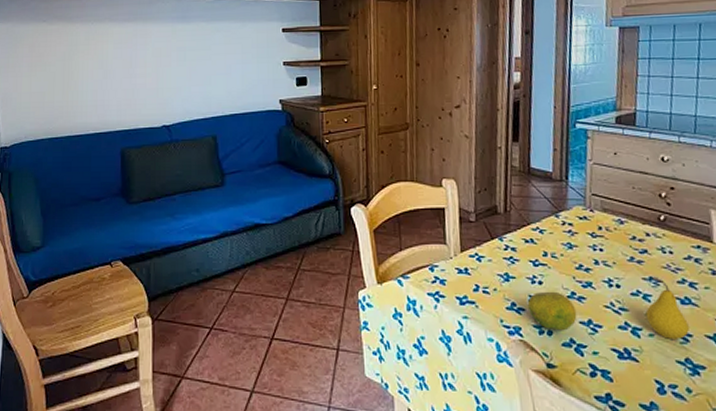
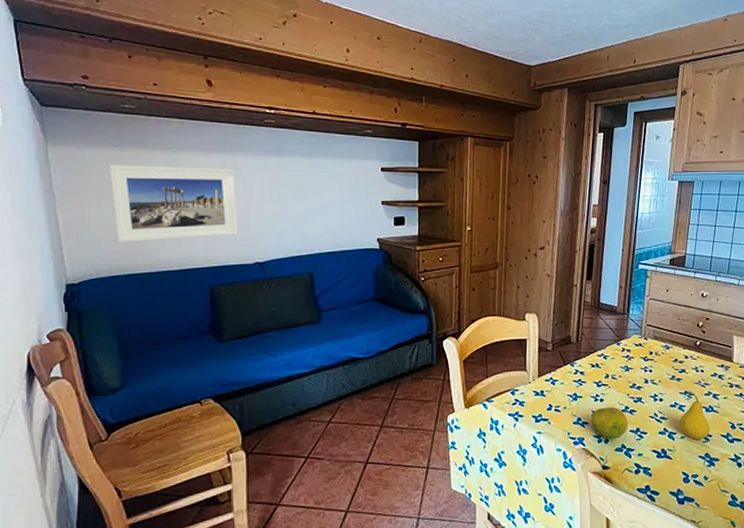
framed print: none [38,36,148,109] -> present [108,165,239,243]

